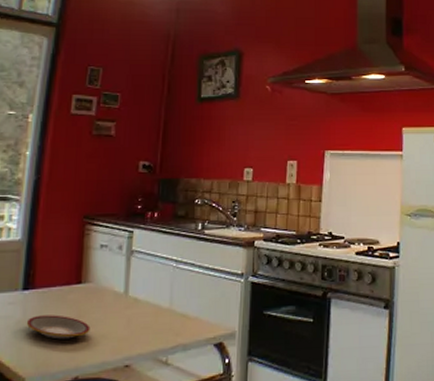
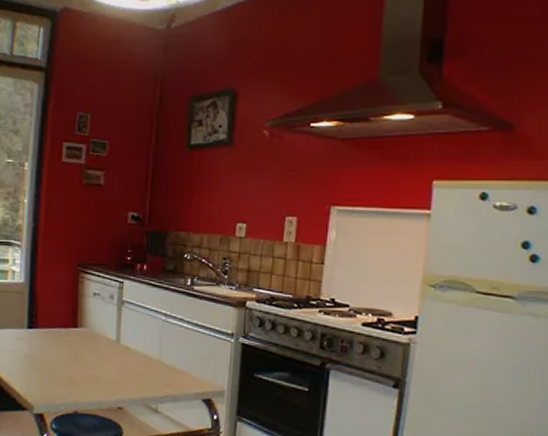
plate: present [26,315,91,340] -> none [32,352,87,377]

